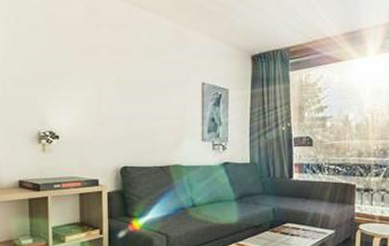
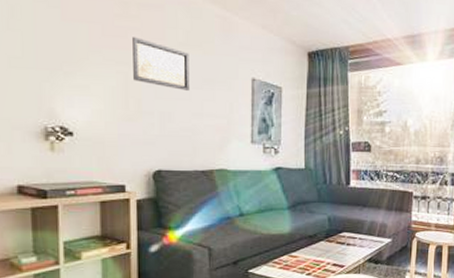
wall art: none [104,54,149,97] -> present [133,37,190,91]

